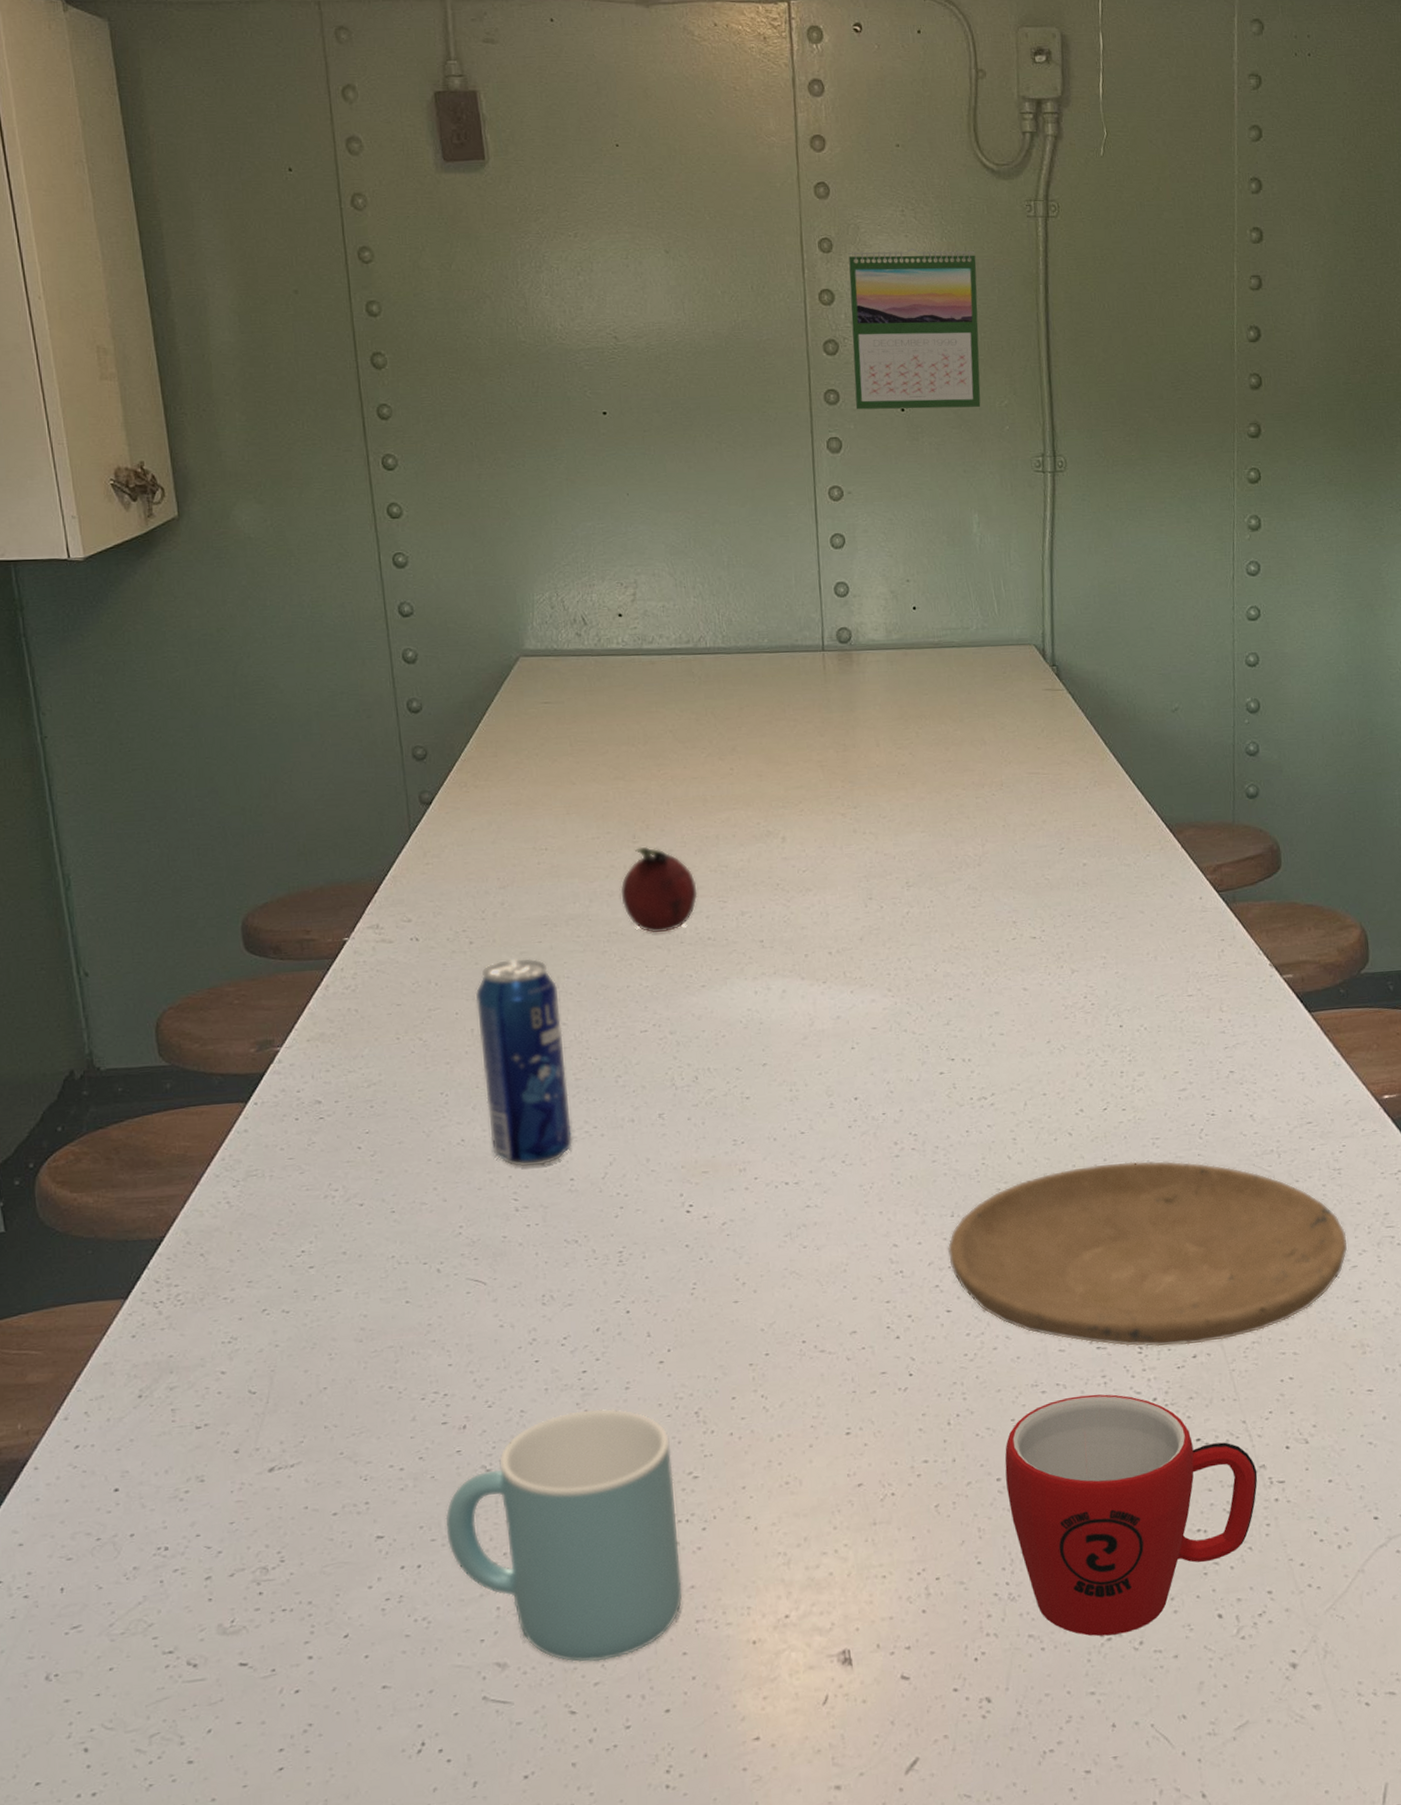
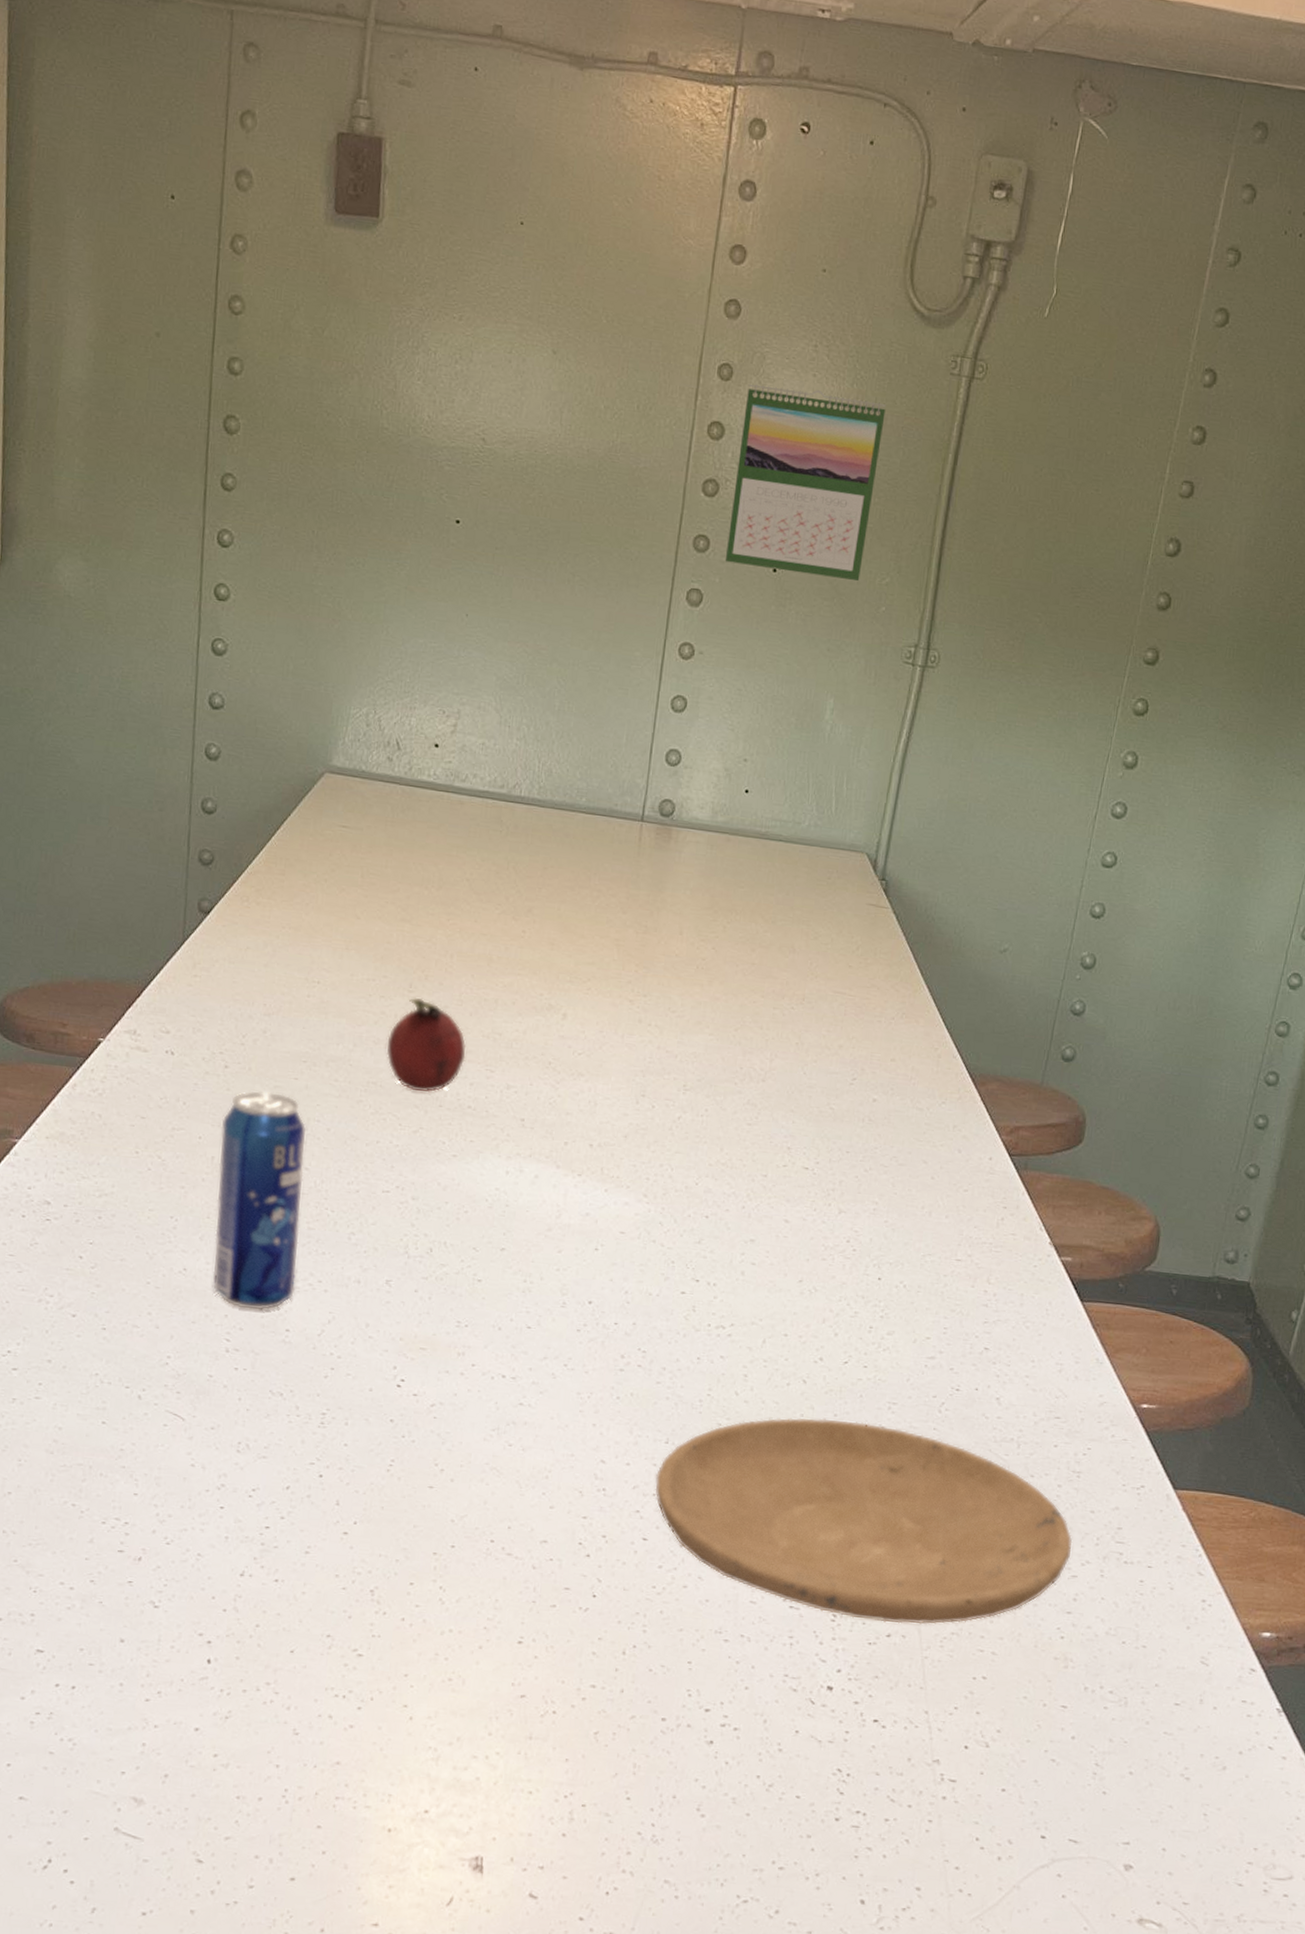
mug: present [445,1408,682,1663] -> none [104,1565,341,1818]
mug: present [1004,1394,1258,1637] -> none [669,1651,930,1899]

